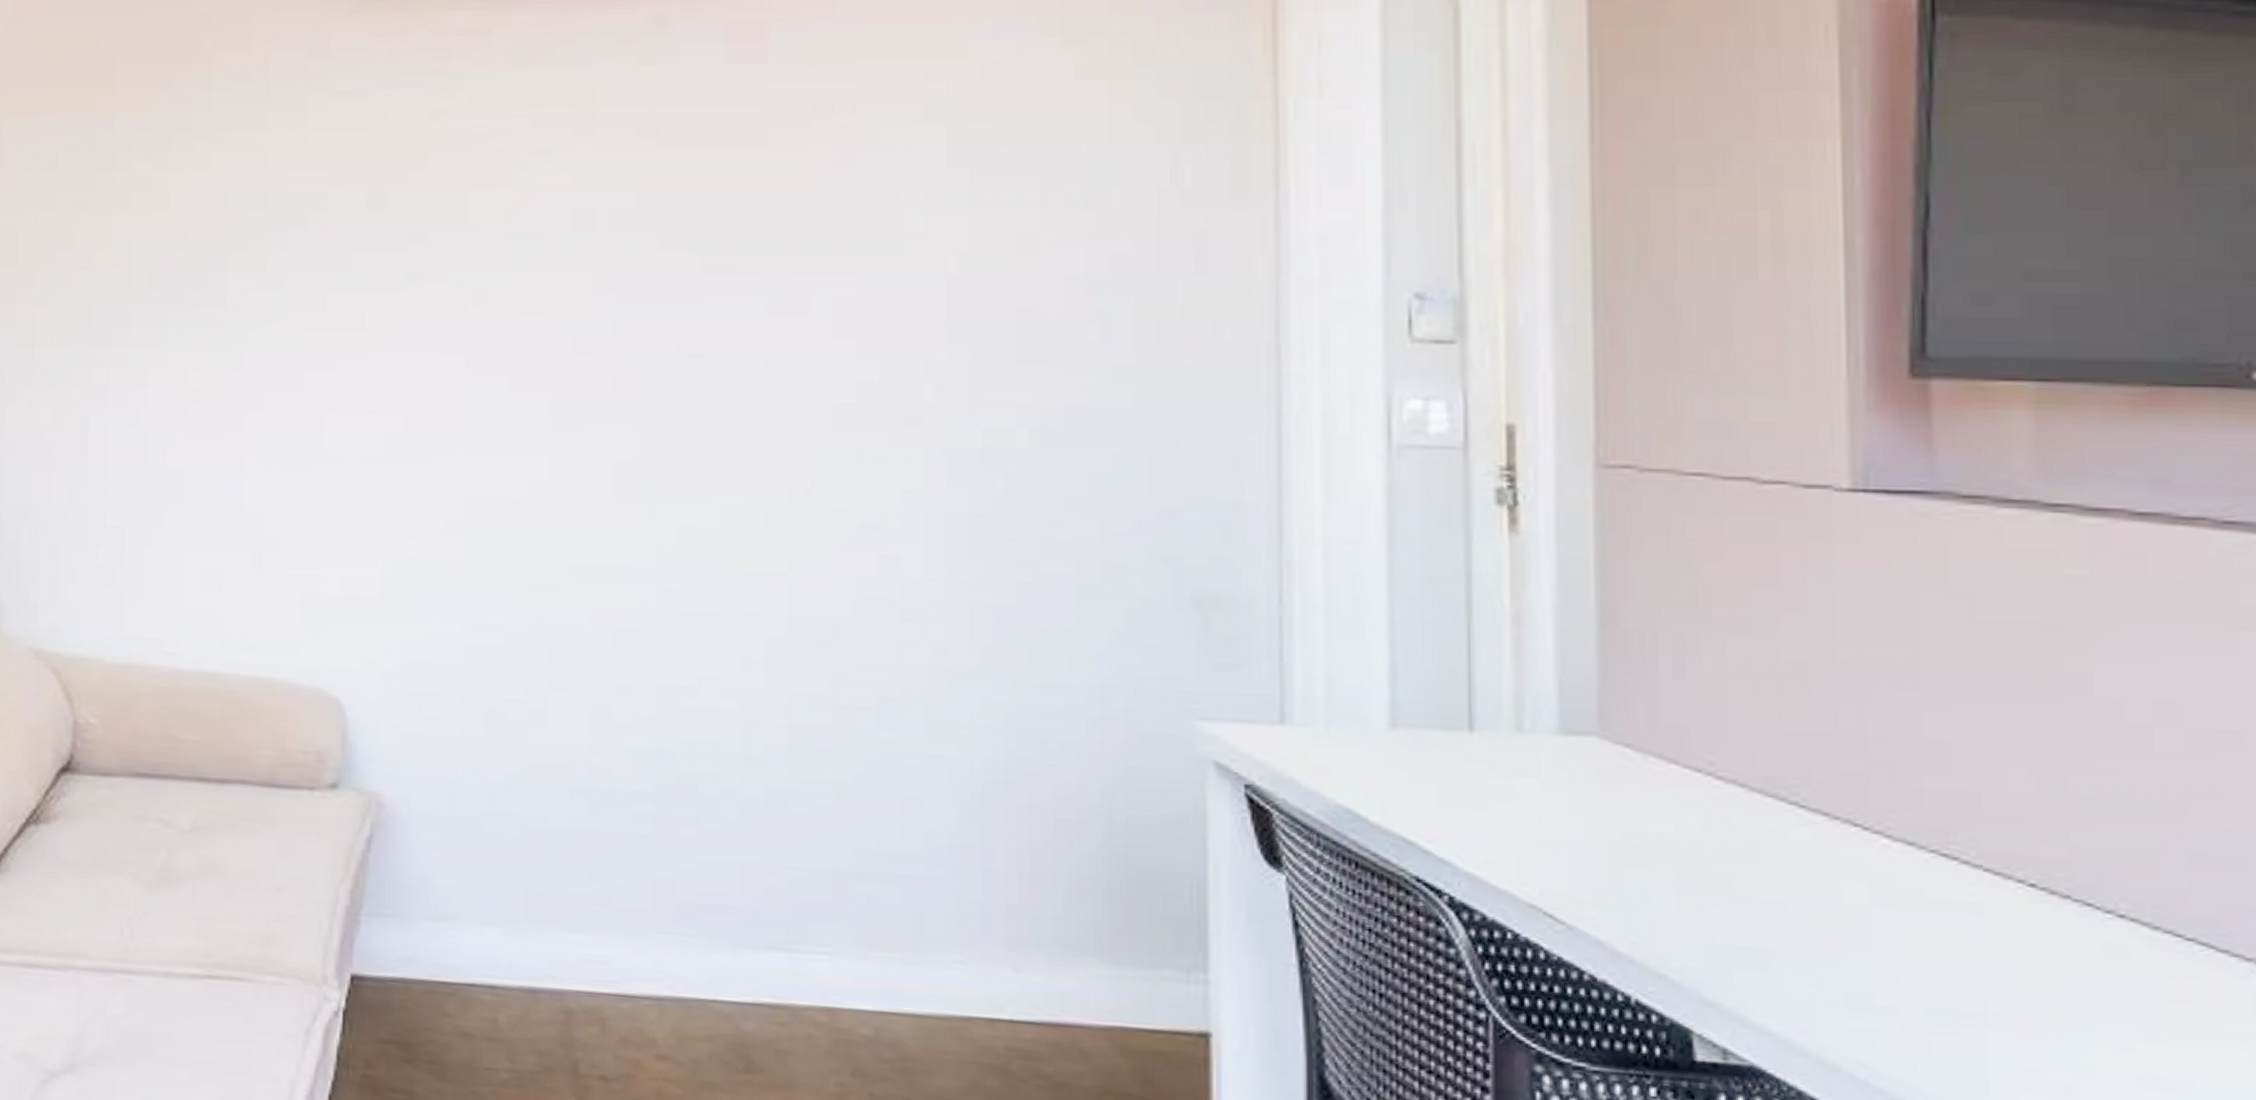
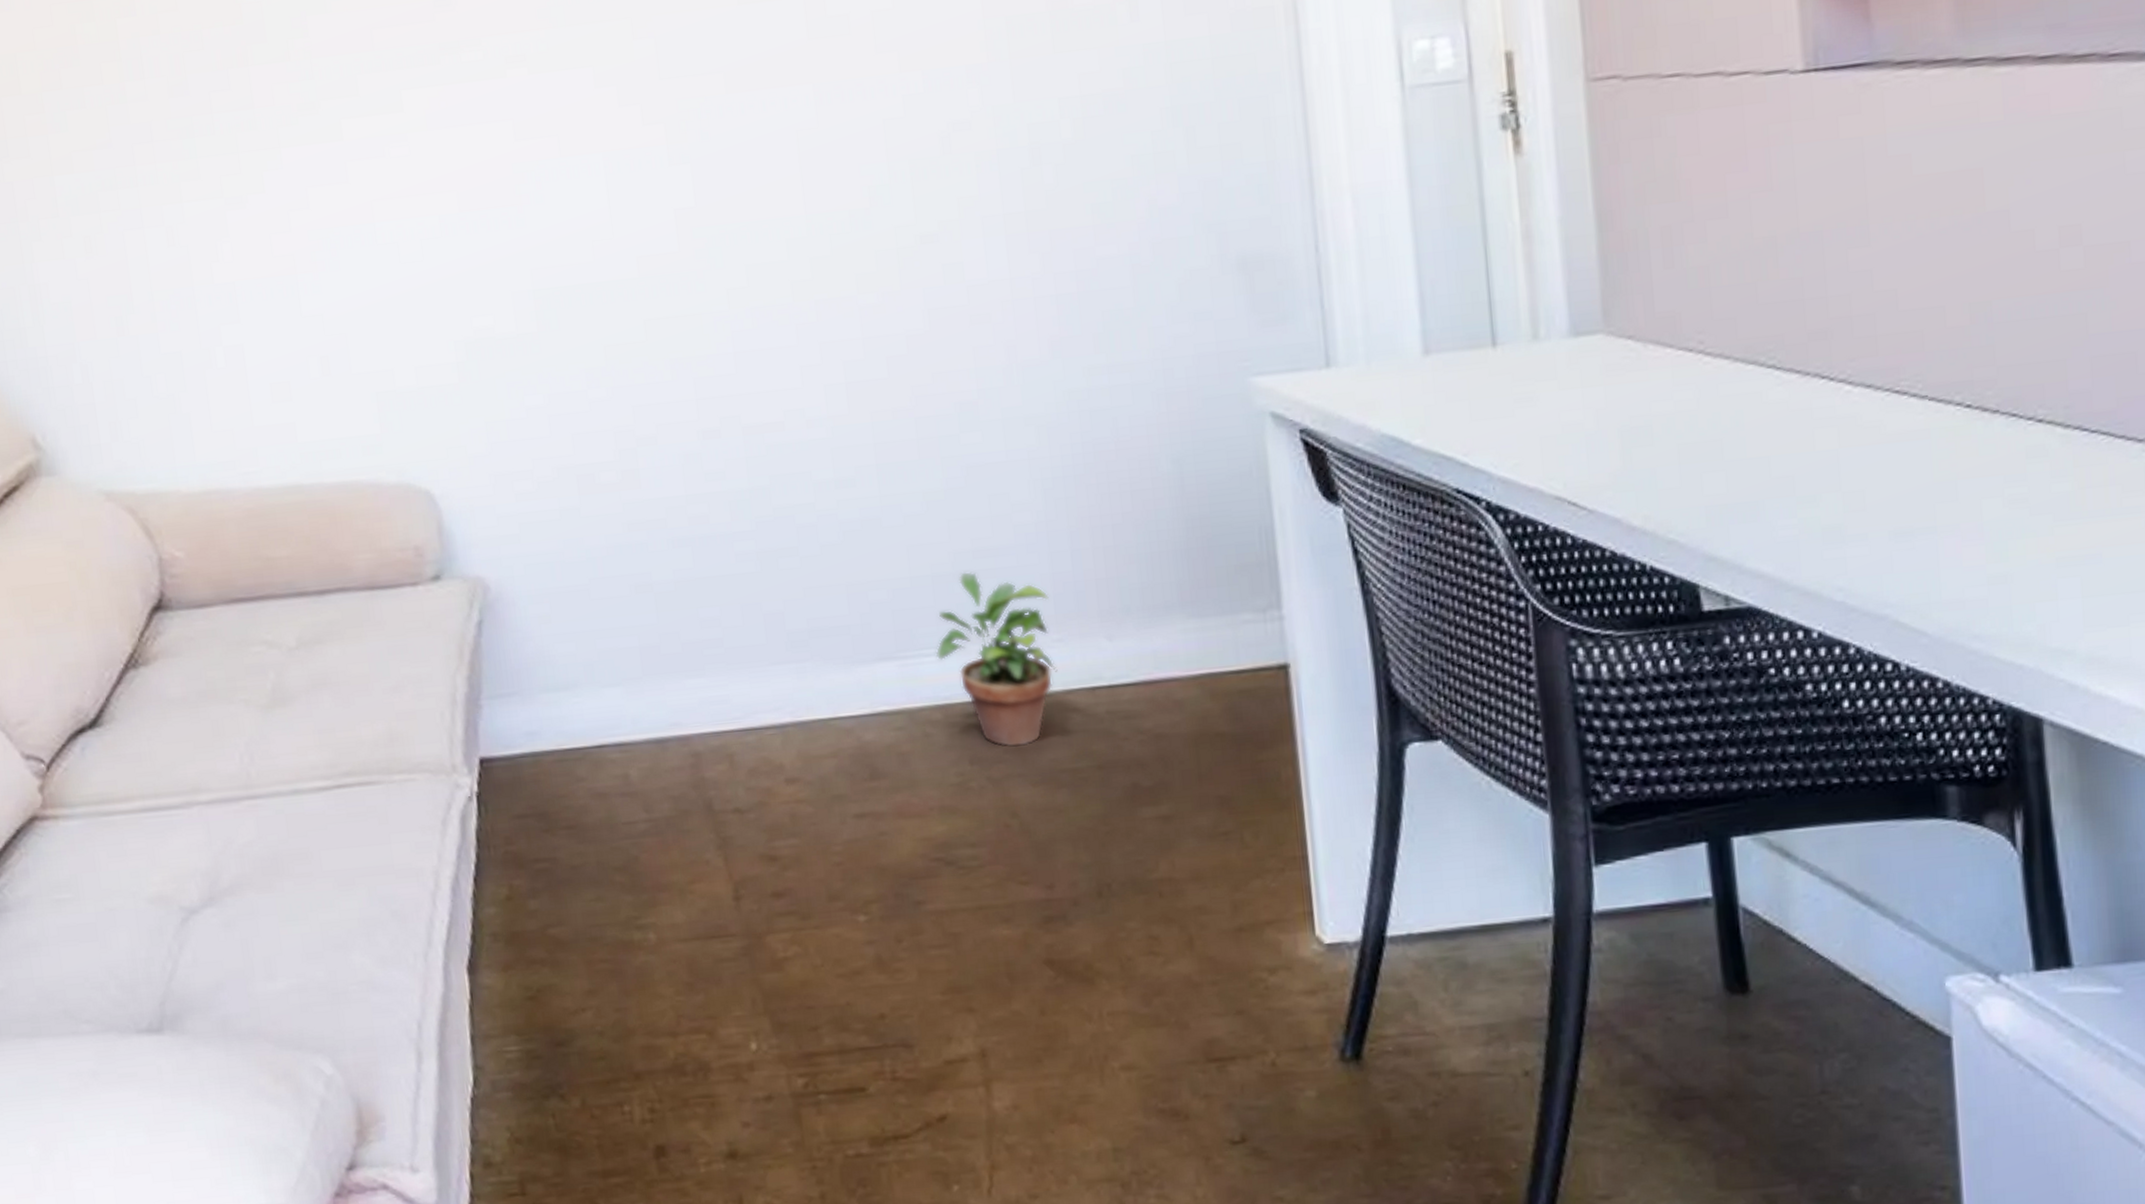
potted plant: none [828,872,956,1069] -> present [935,571,1058,748]

